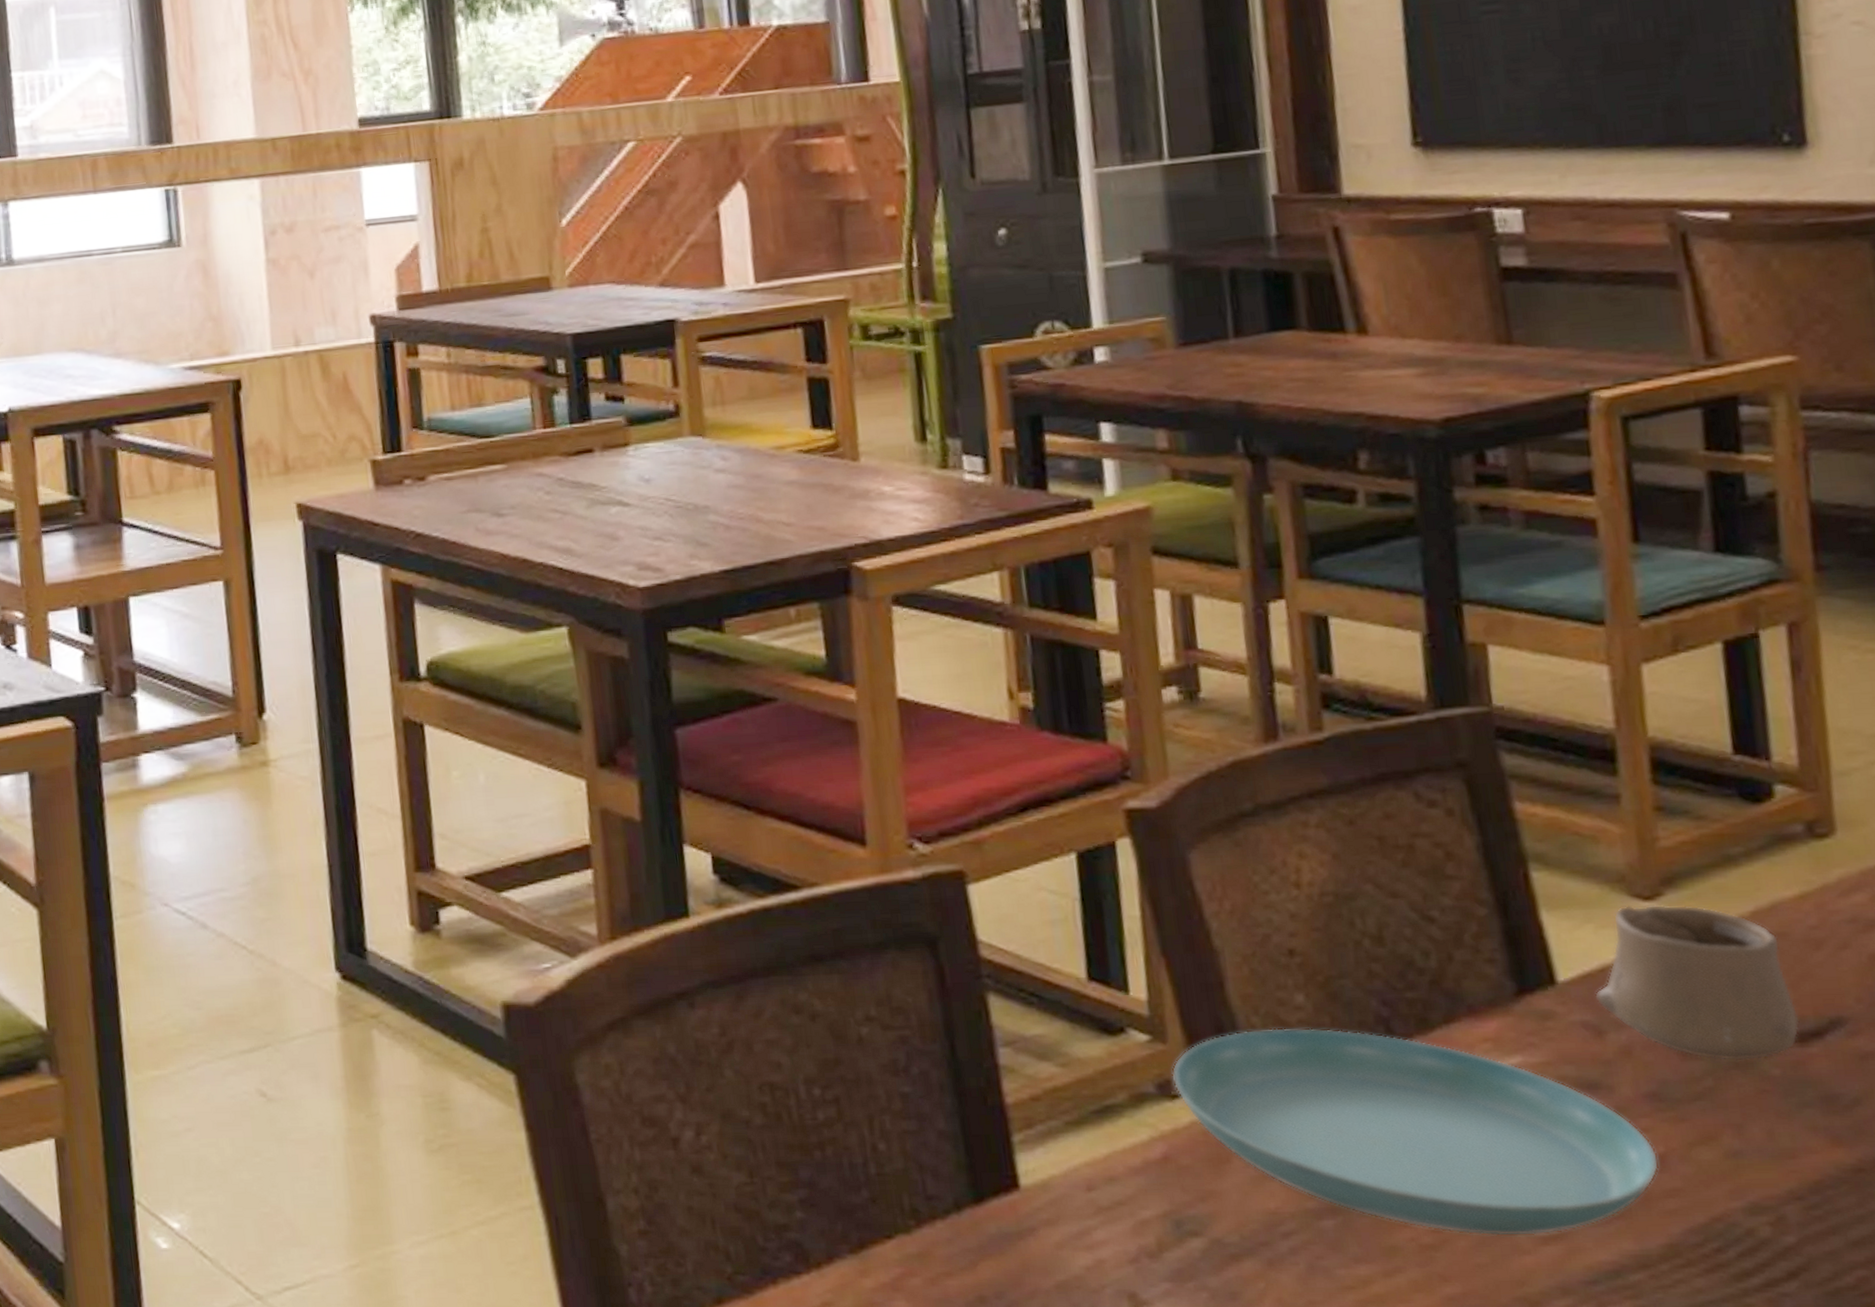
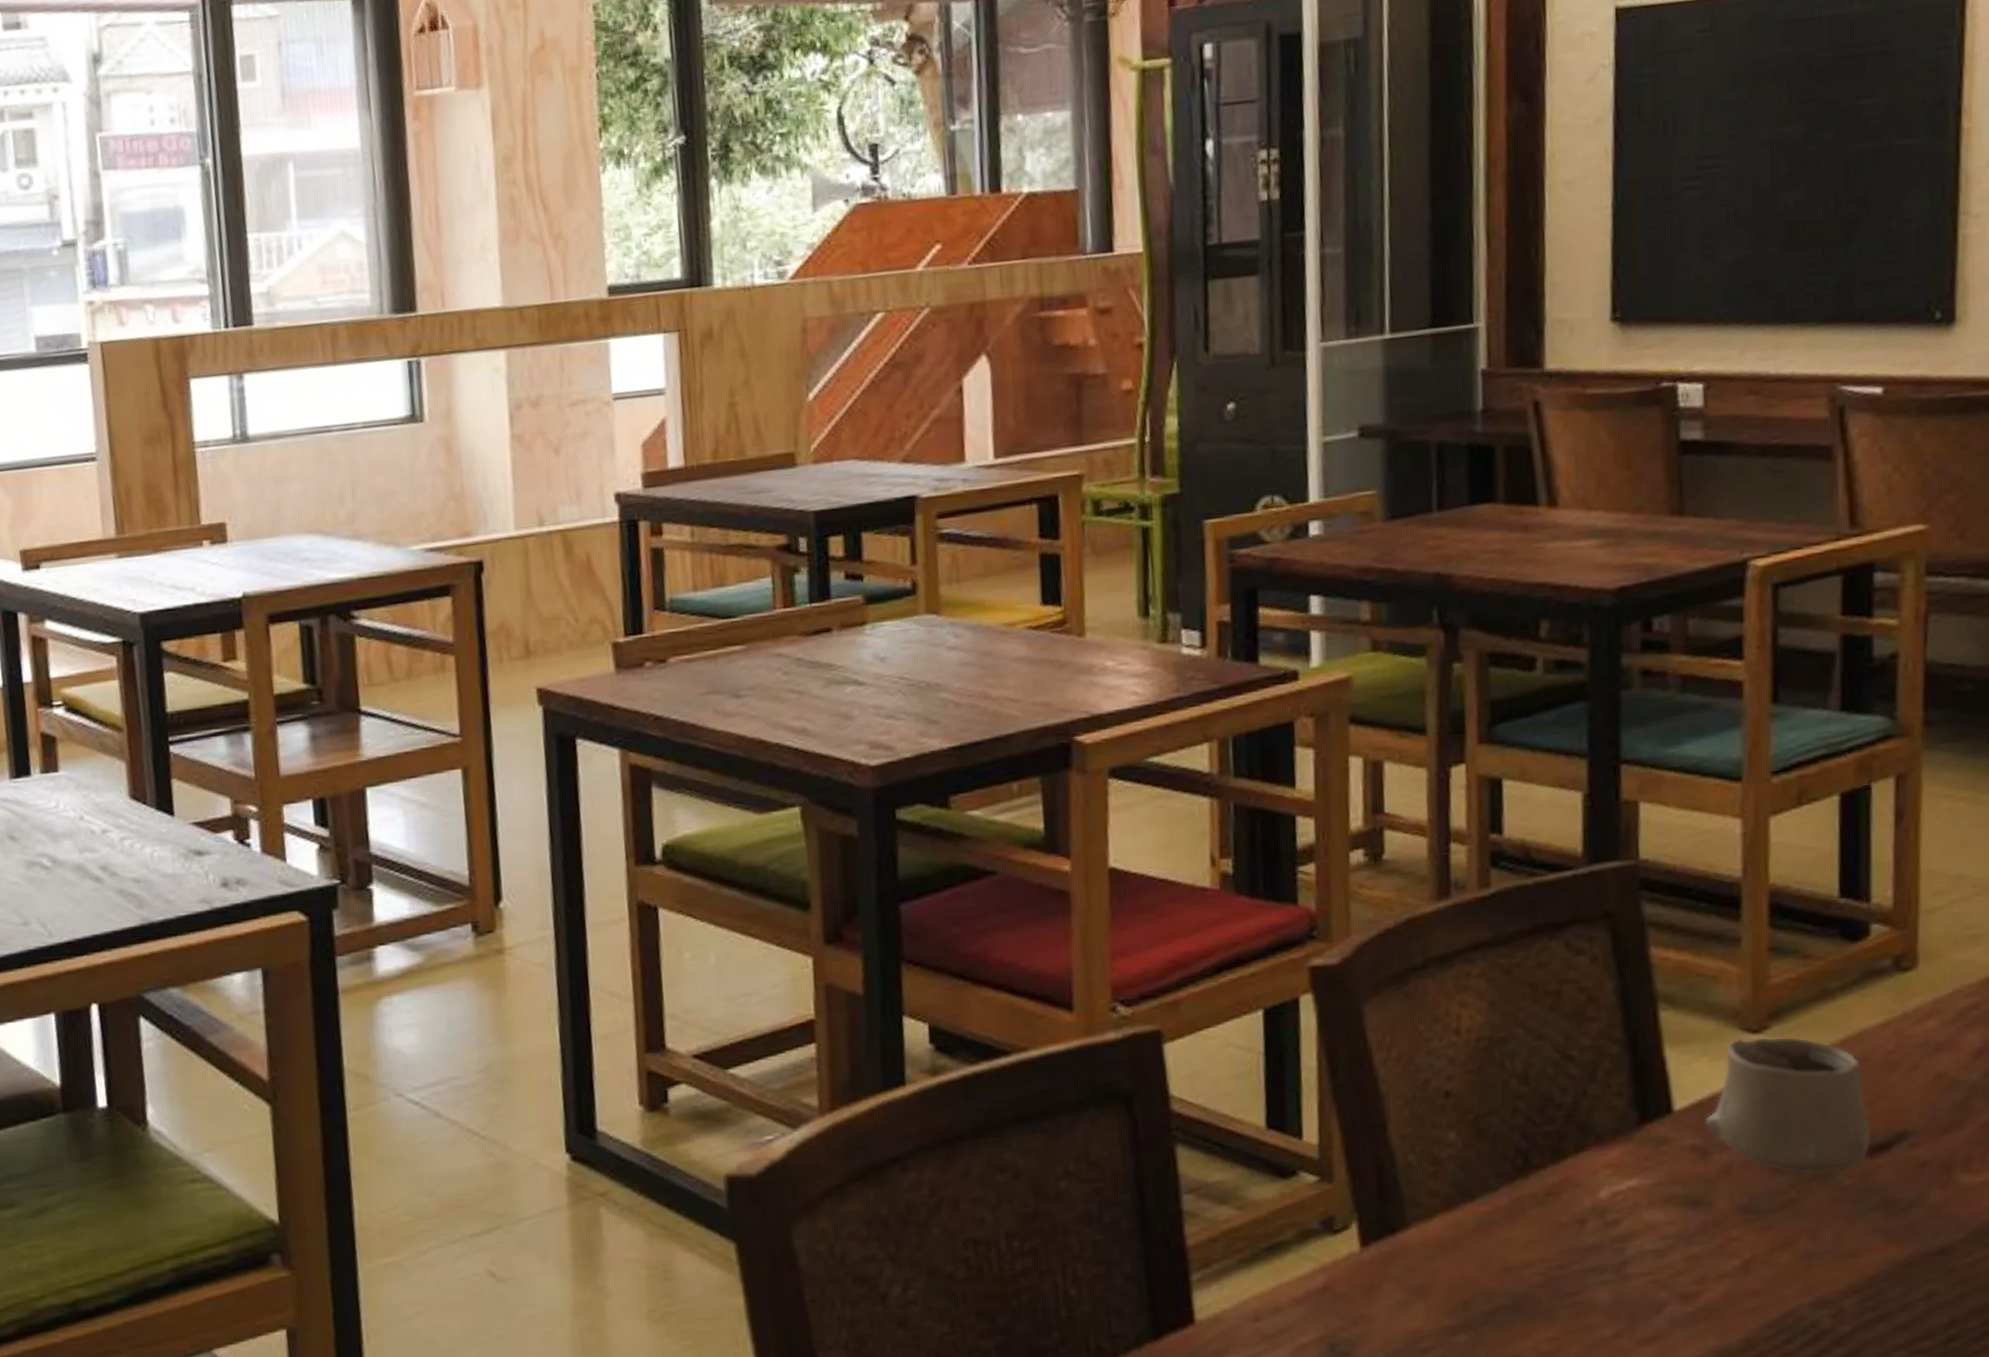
saucer: present [1171,1027,1660,1237] -> none [1335,1162,1745,1341]

